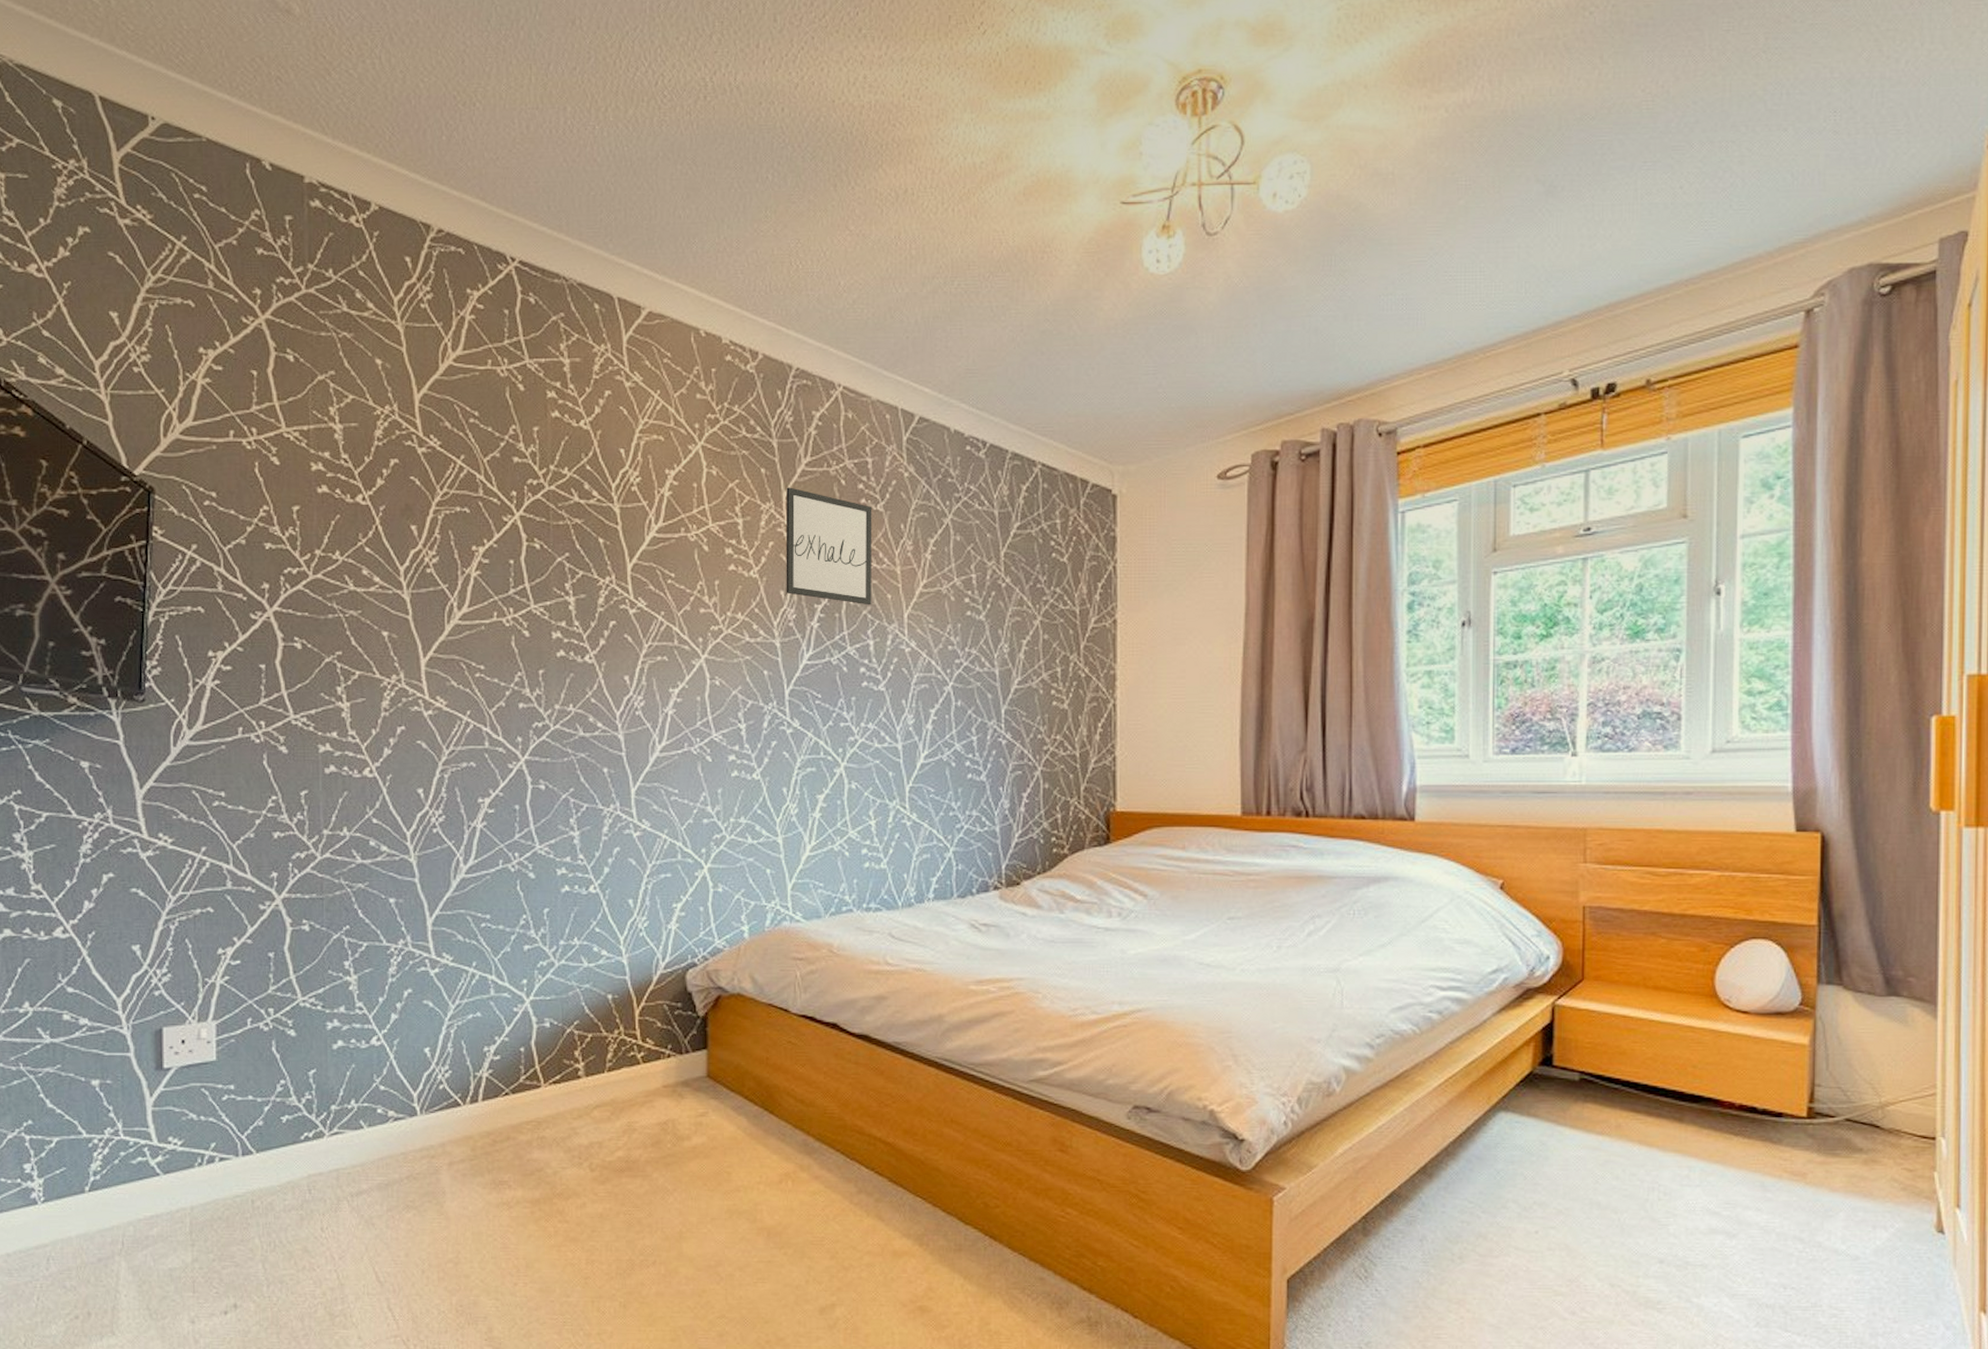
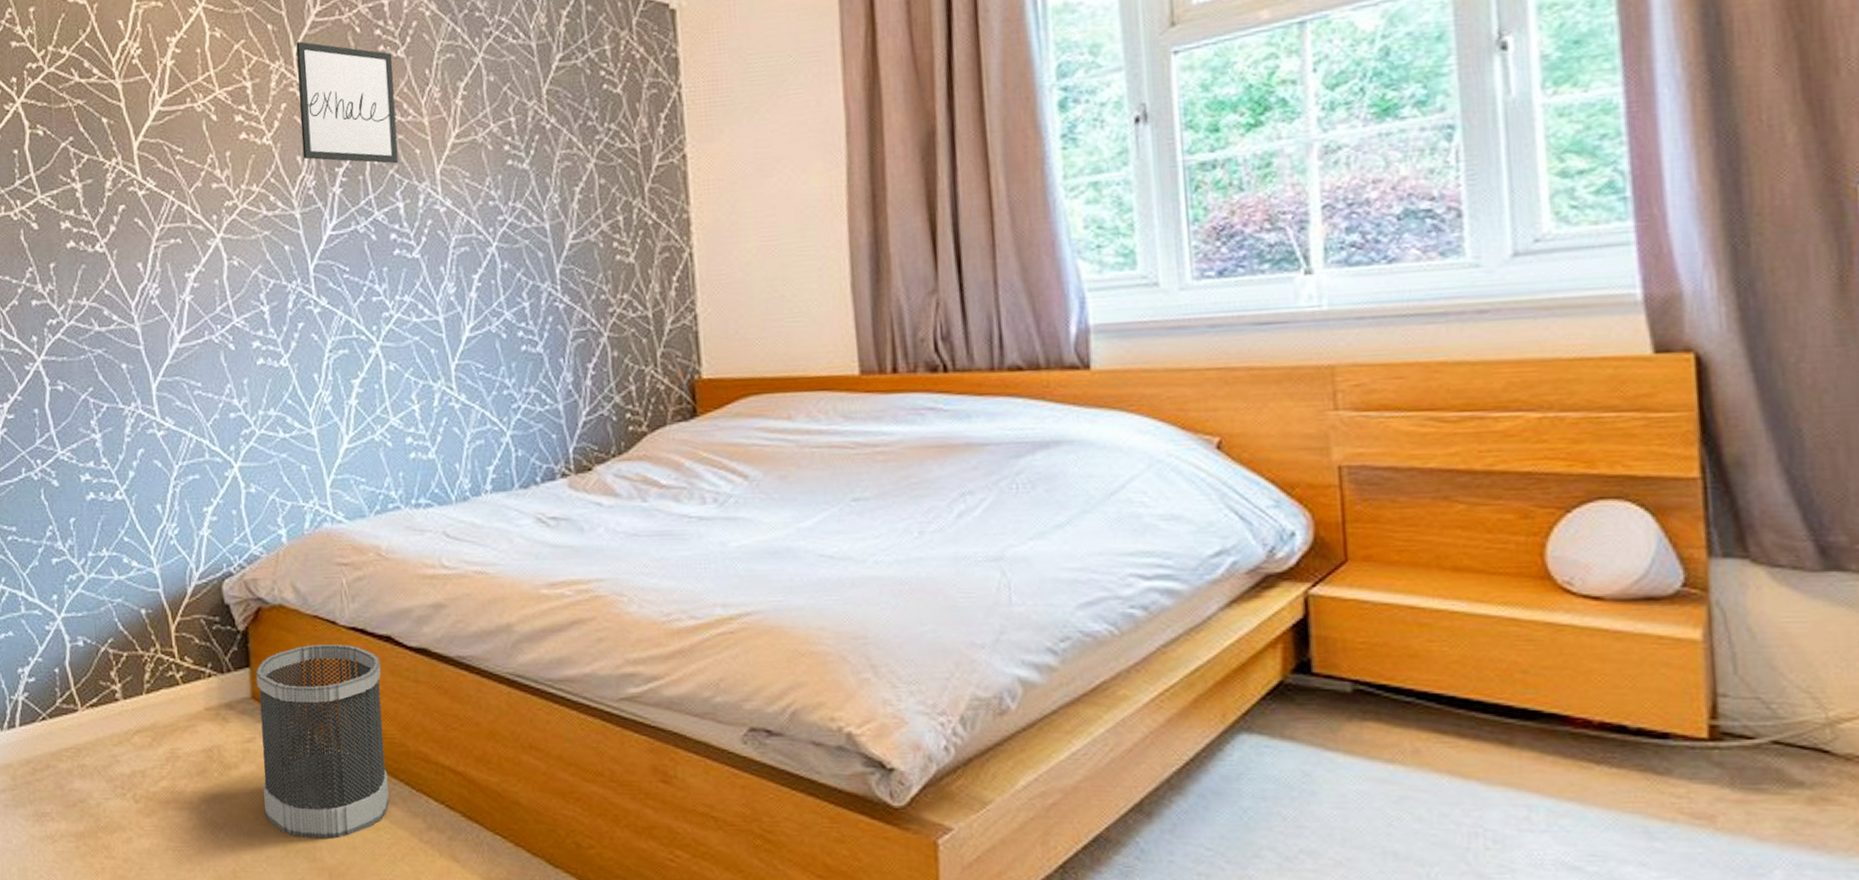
wastebasket: none [712,1029,826,1202] -> present [255,644,389,839]

